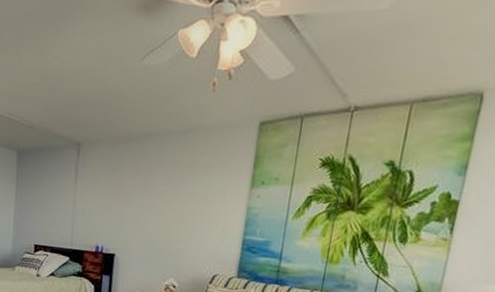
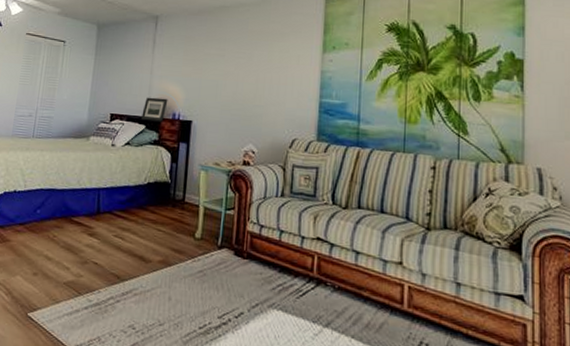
picture frame: none [64,229,91,255] -> present [140,97,168,122]

